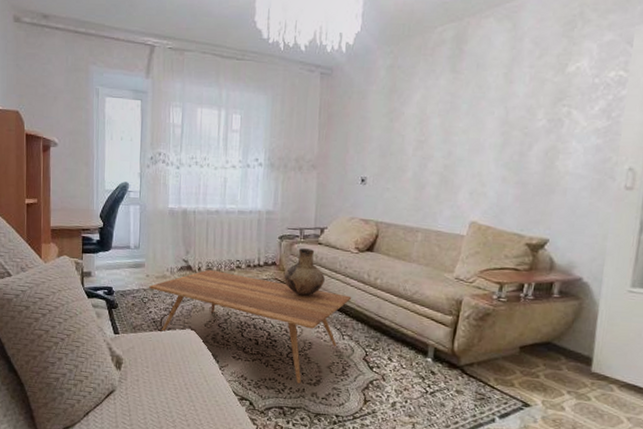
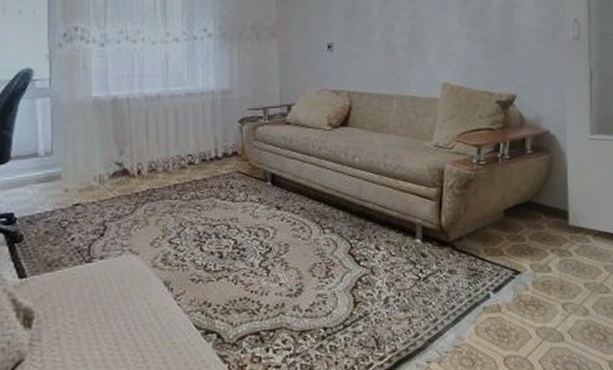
coffee table: present [149,269,352,384] -> none [69,171,330,298]
vase: present [283,248,325,296] -> none [248,131,297,188]

